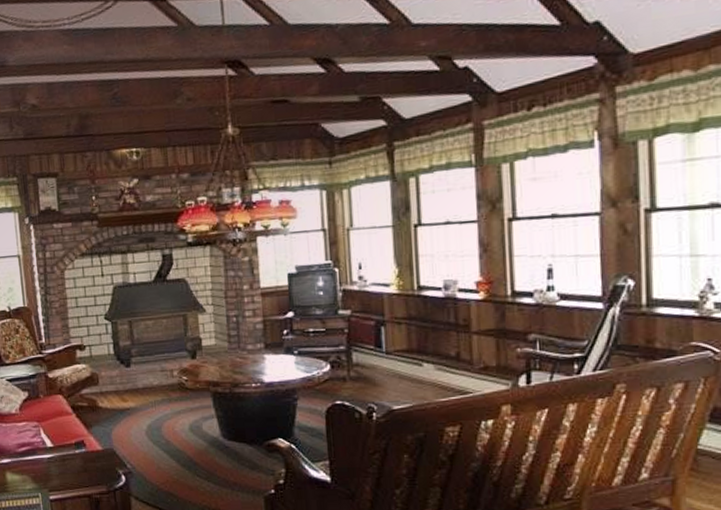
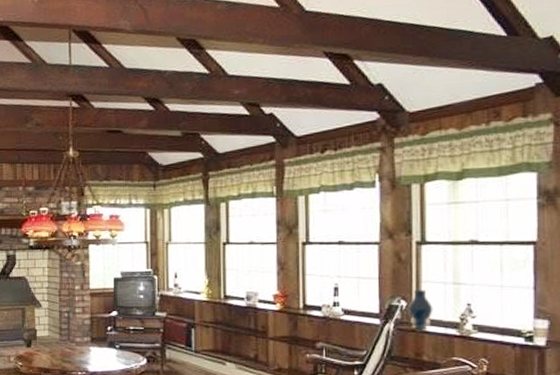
vase: none [636,265,667,312] -> present [407,290,433,329]

